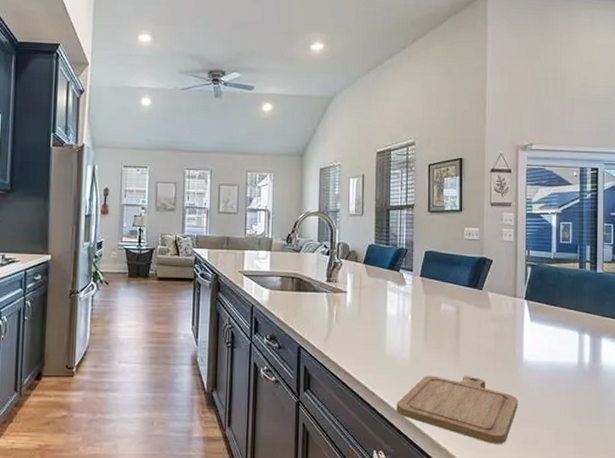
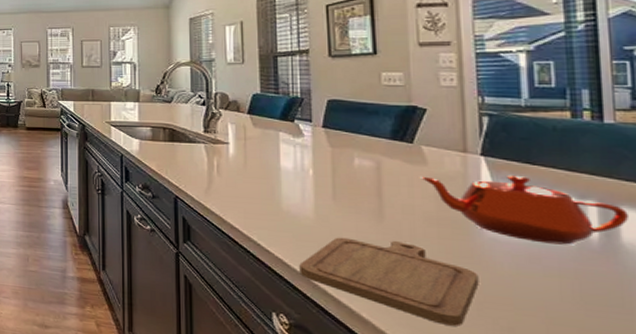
teapot: none [485,315,606,370] -> present [419,174,628,245]

